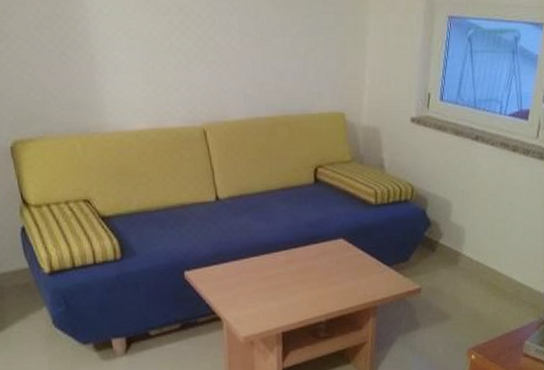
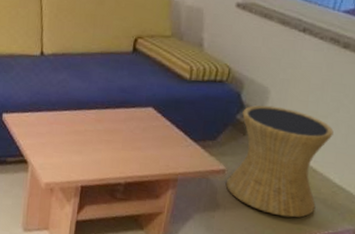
side table: none [422,218,512,323] -> present [225,105,334,218]

